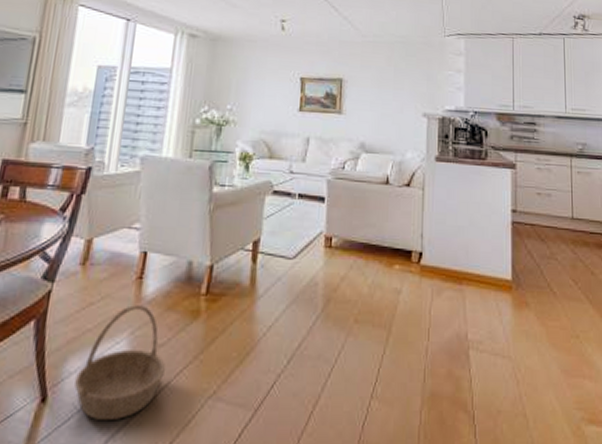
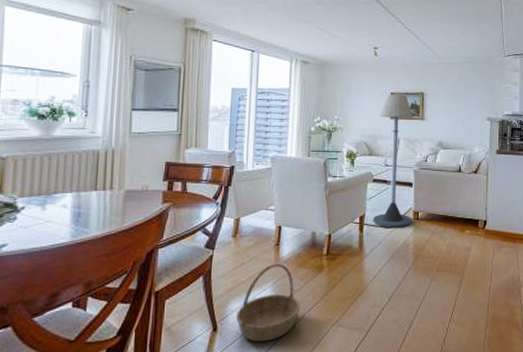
floor lamp: none [269,79,328,258] -> present [372,94,413,227]

